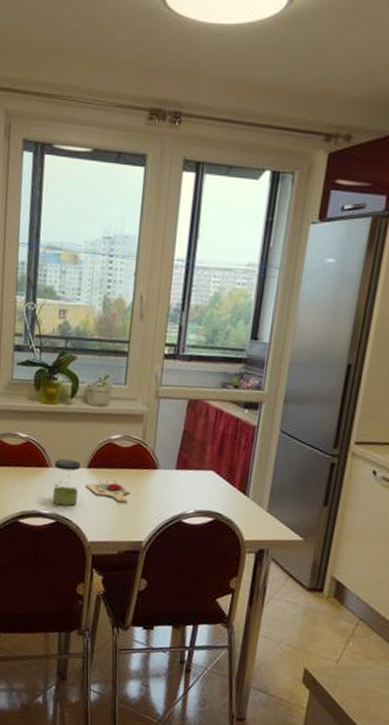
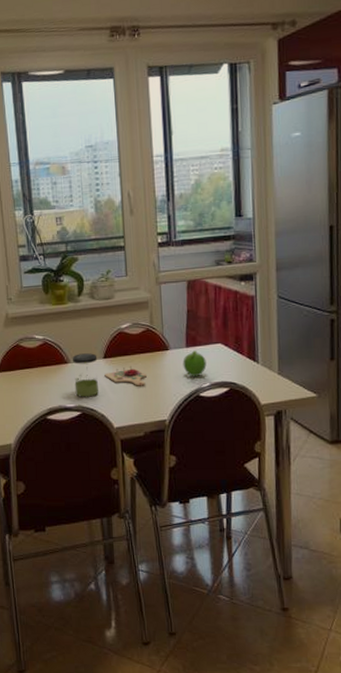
fruit: none [169,474,195,501] -> present [182,350,207,376]

